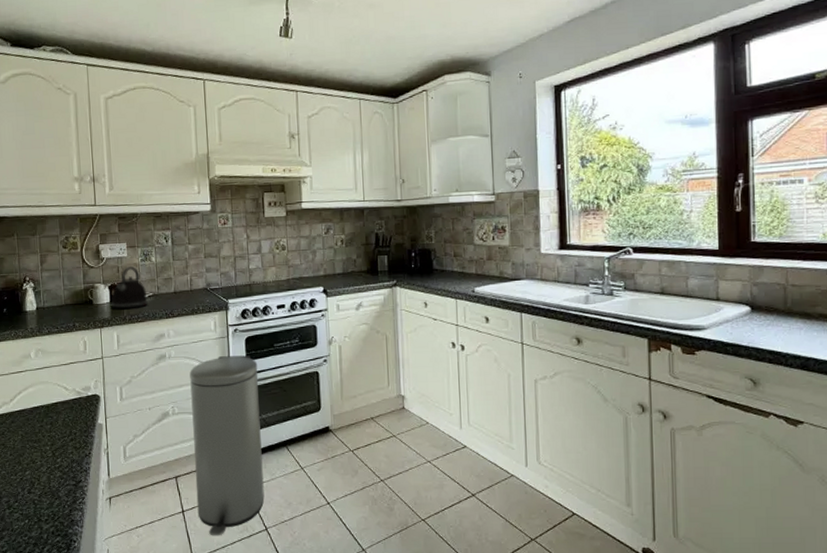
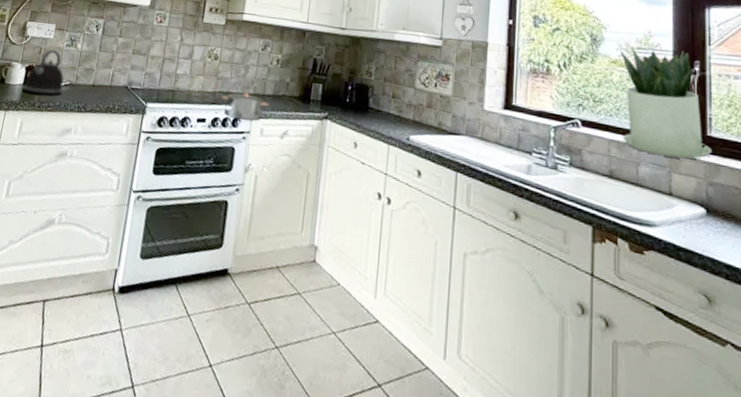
pedal bin: present [190,355,265,536] -> none [58,164,164,386]
cooking pot: none [294,272,342,300] -> present [220,90,270,121]
planter: none [666,166,756,267] -> present [620,48,713,159]

